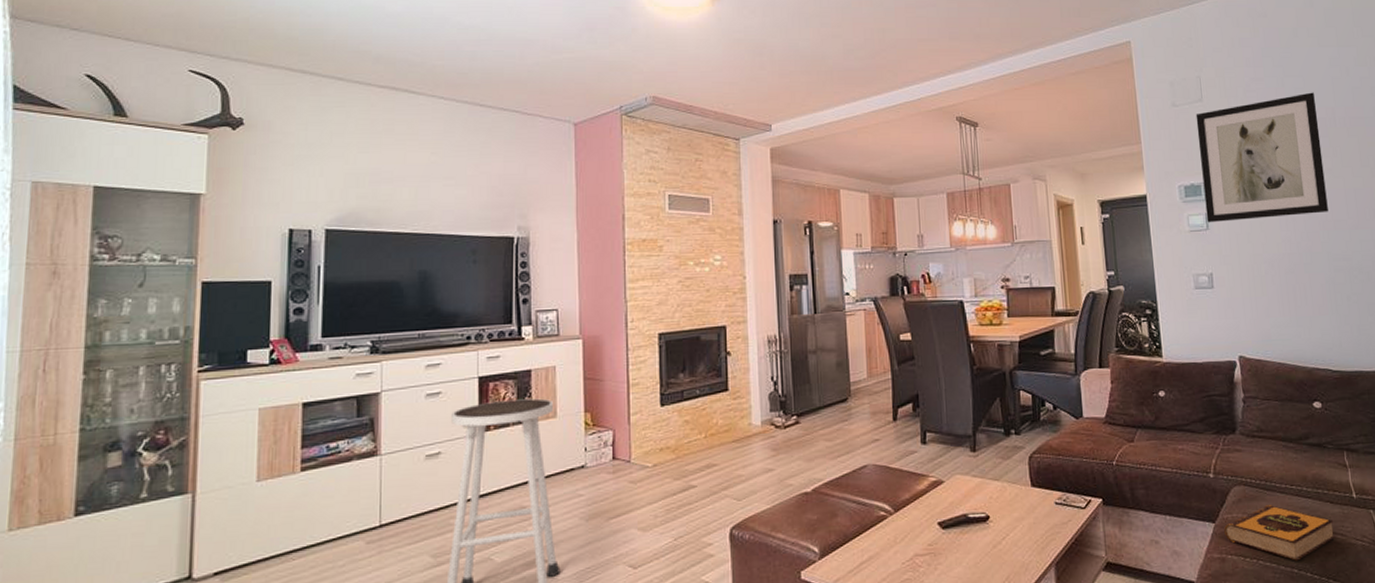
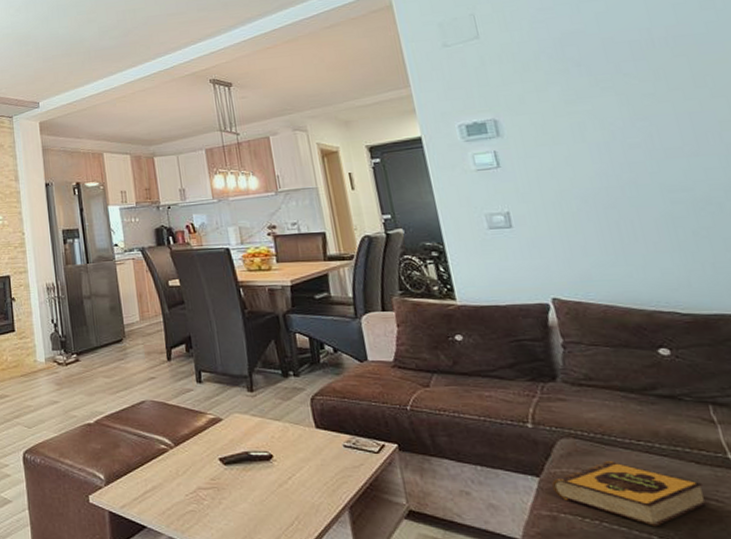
wall art: present [1195,92,1328,223] -> none [472,14,655,161]

